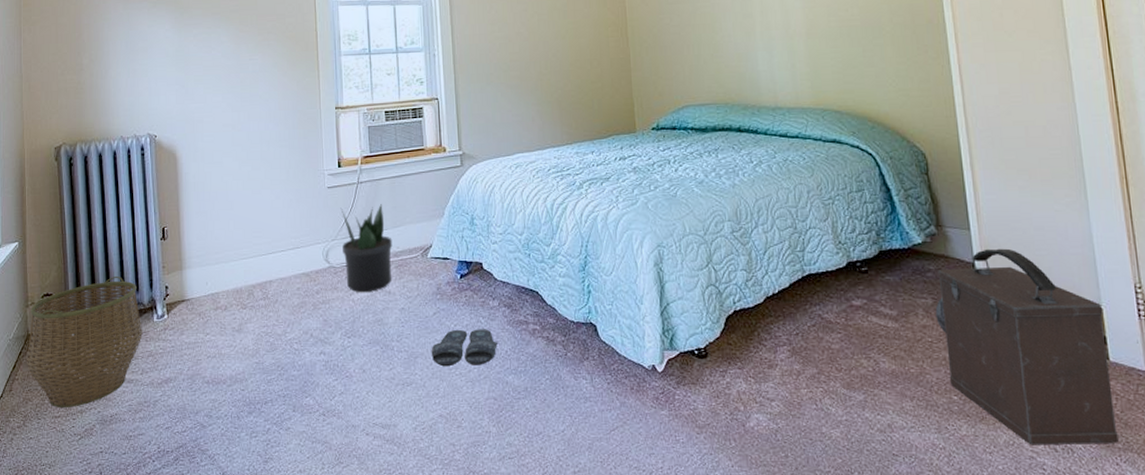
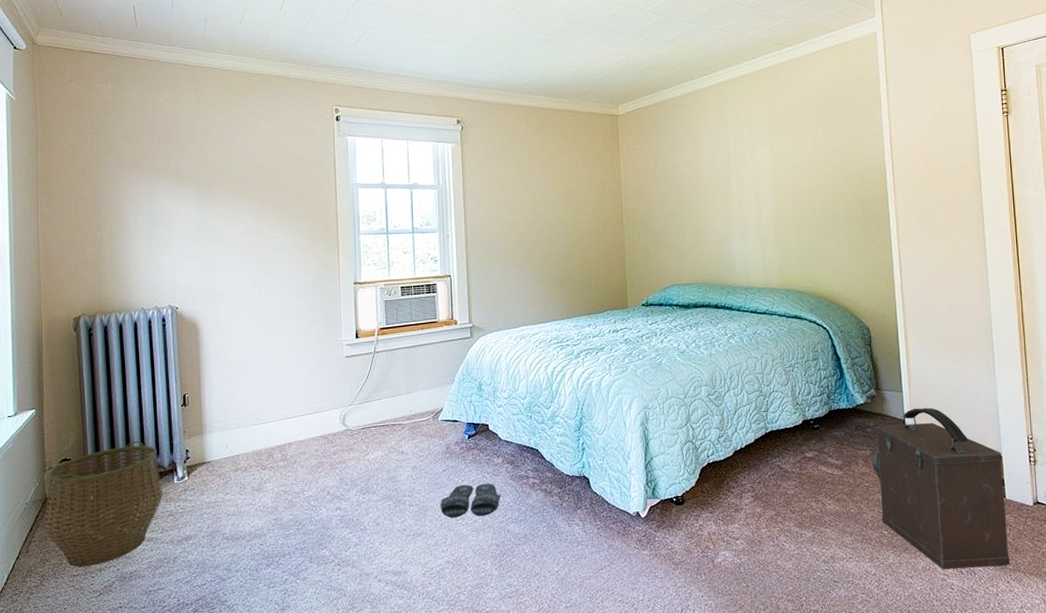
planter: present [340,204,393,292] -> none [357,372,406,452]

